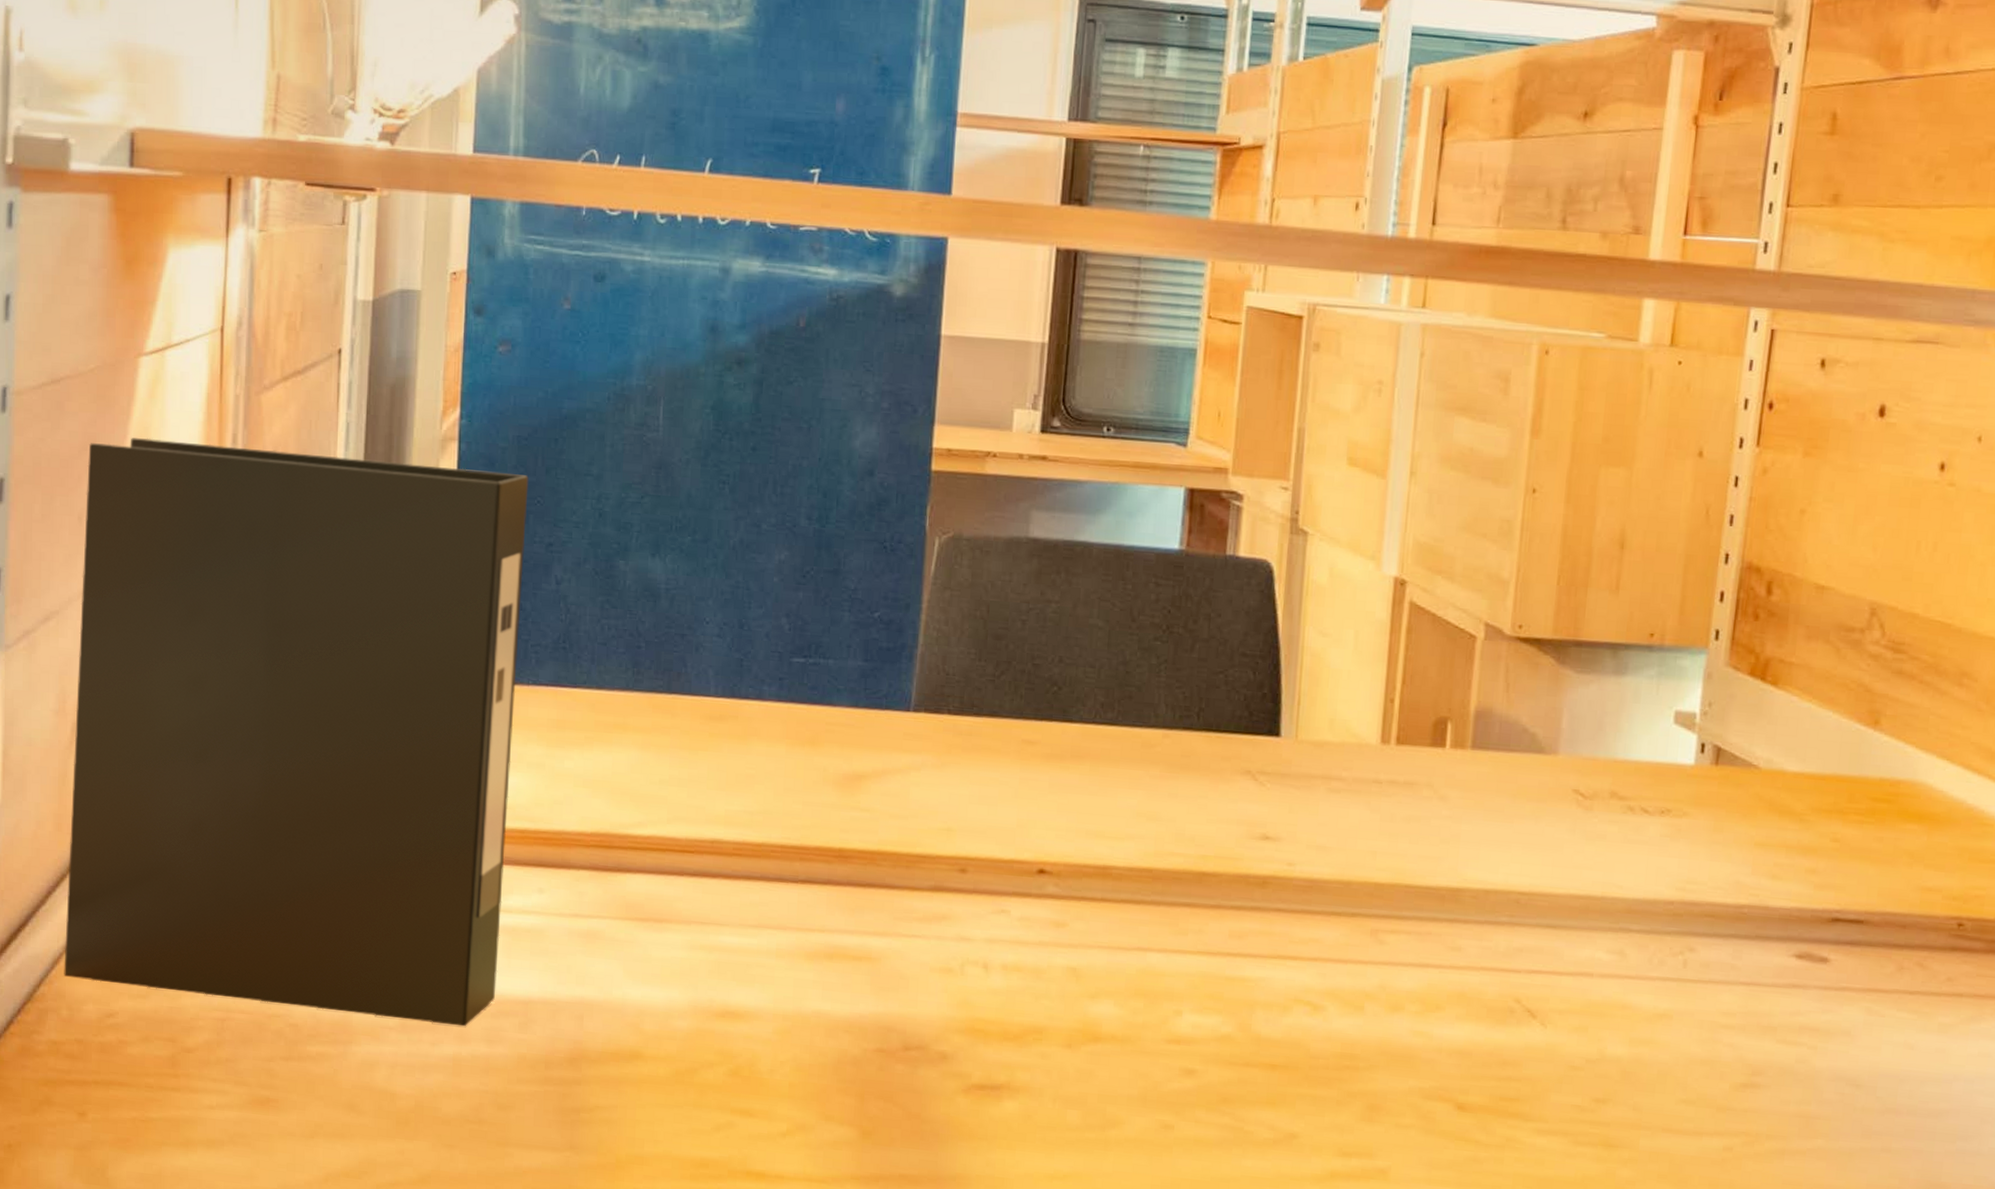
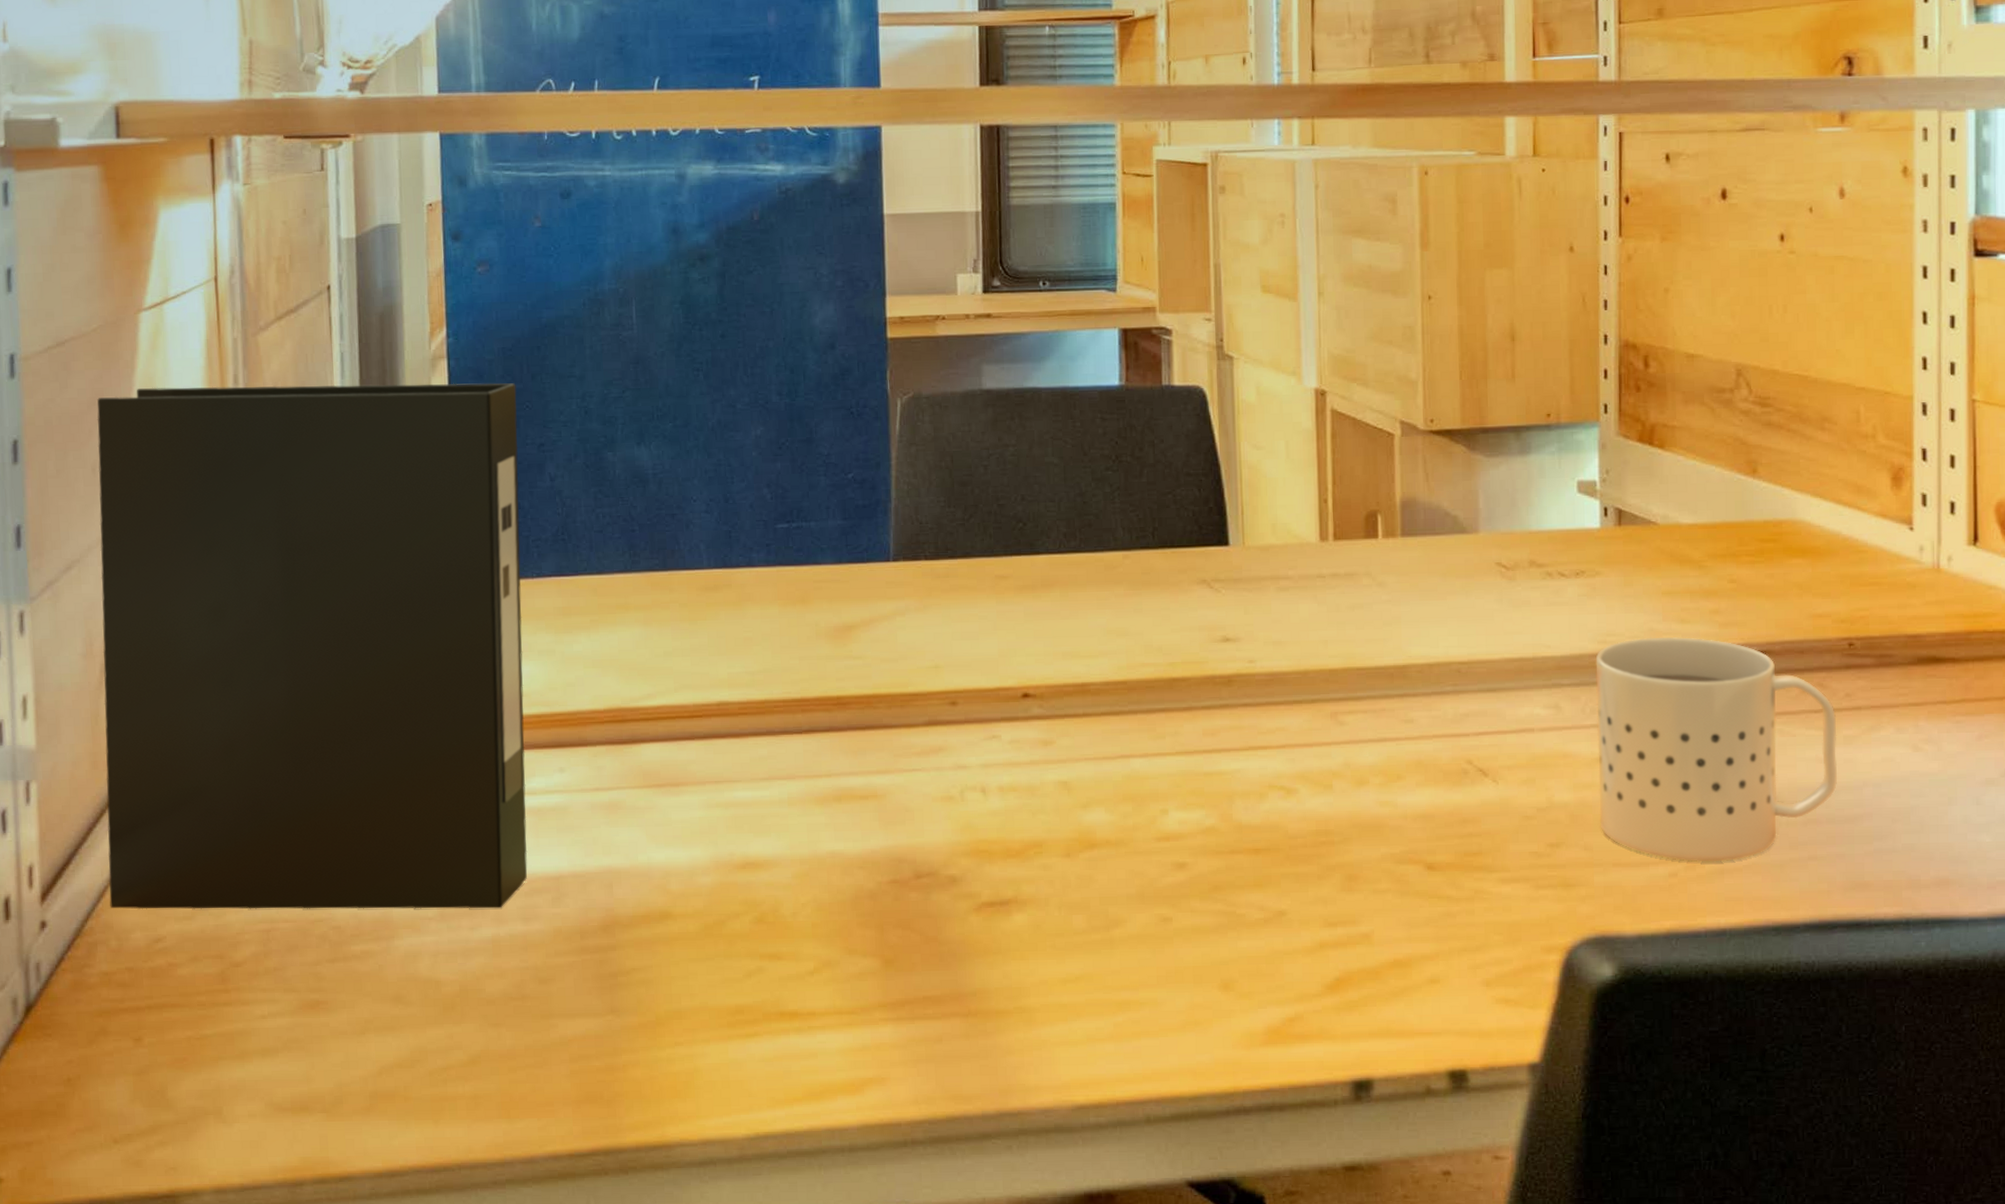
mug: none [1654,889,1934,1142] -> present [1595,637,1837,862]

